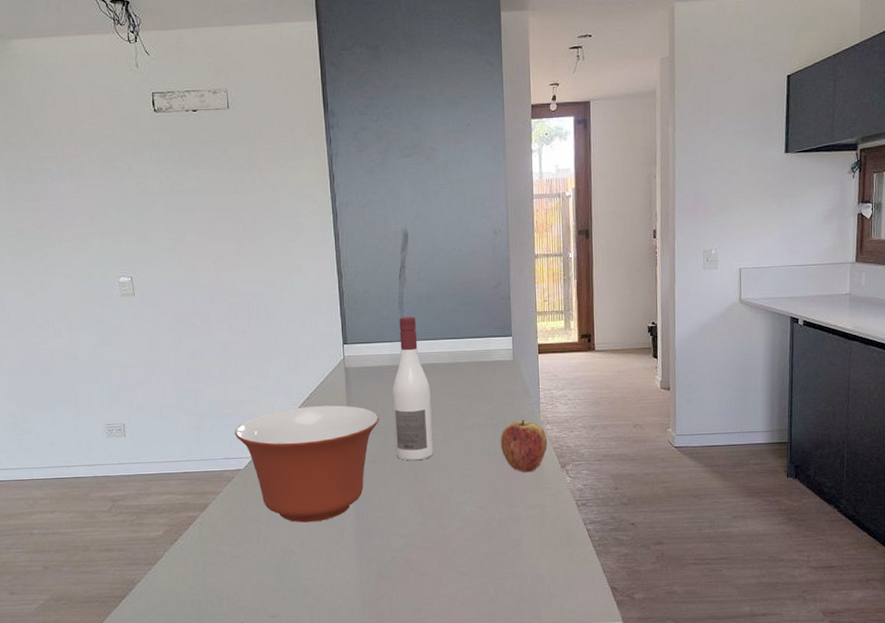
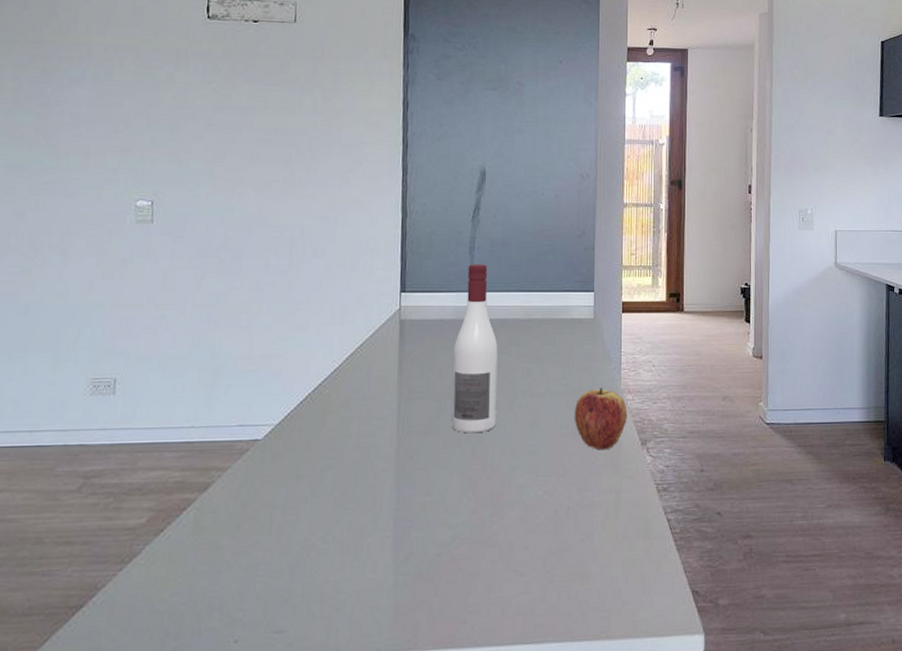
mixing bowl: present [234,405,379,523] -> none [255,364,435,509]

